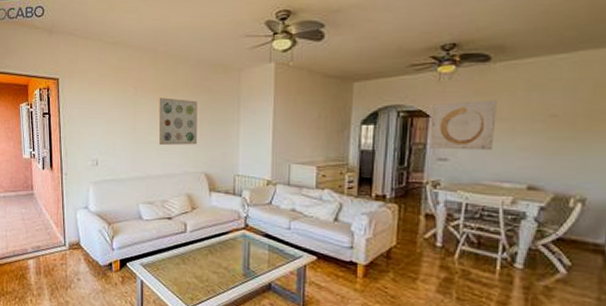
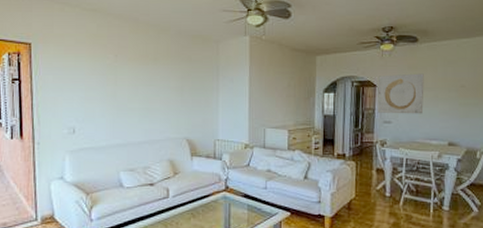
wall art: present [158,98,197,145] -> none [139,65,178,111]

